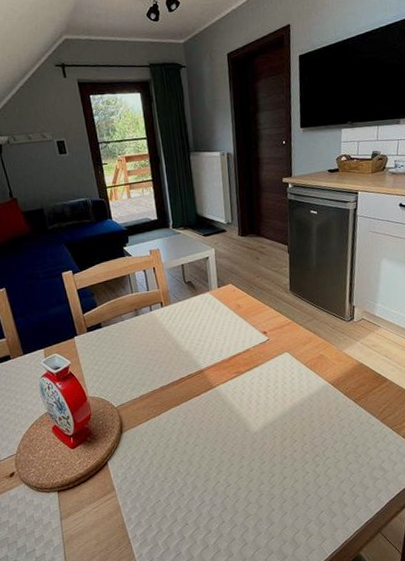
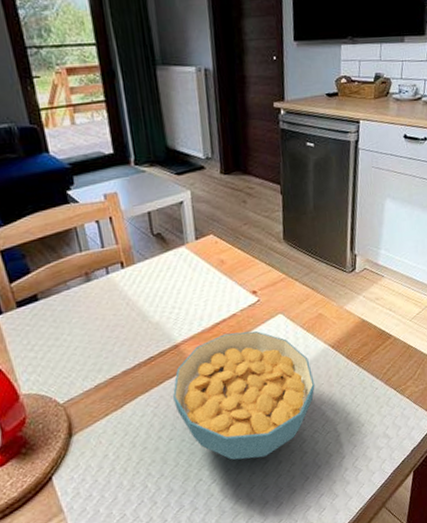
cereal bowl: none [197,364,317,472] -> present [172,330,315,460]

